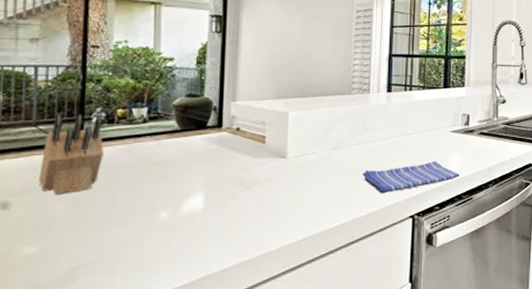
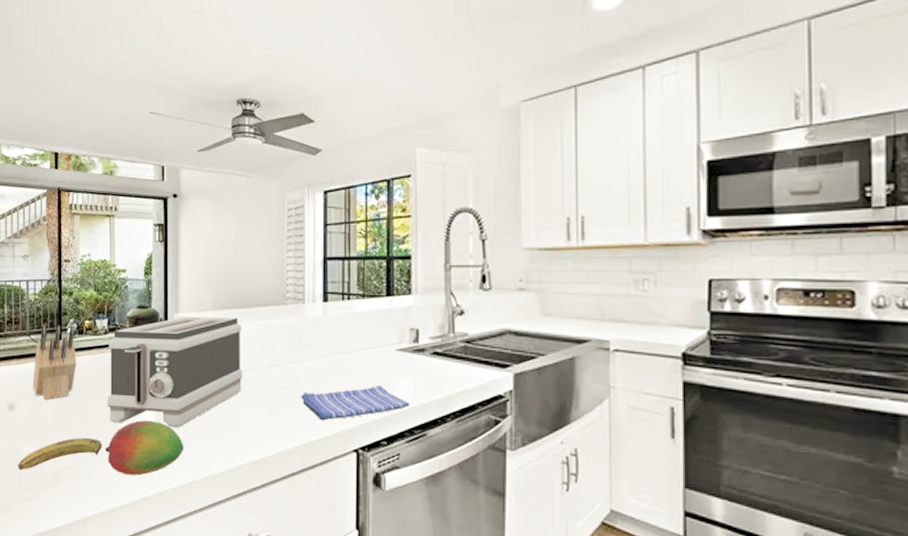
banana: none [11,230,135,274] -> present [18,437,102,470]
fruit: none [138,207,237,263] -> present [105,420,185,476]
toaster: none [142,104,305,213] -> present [107,316,243,428]

